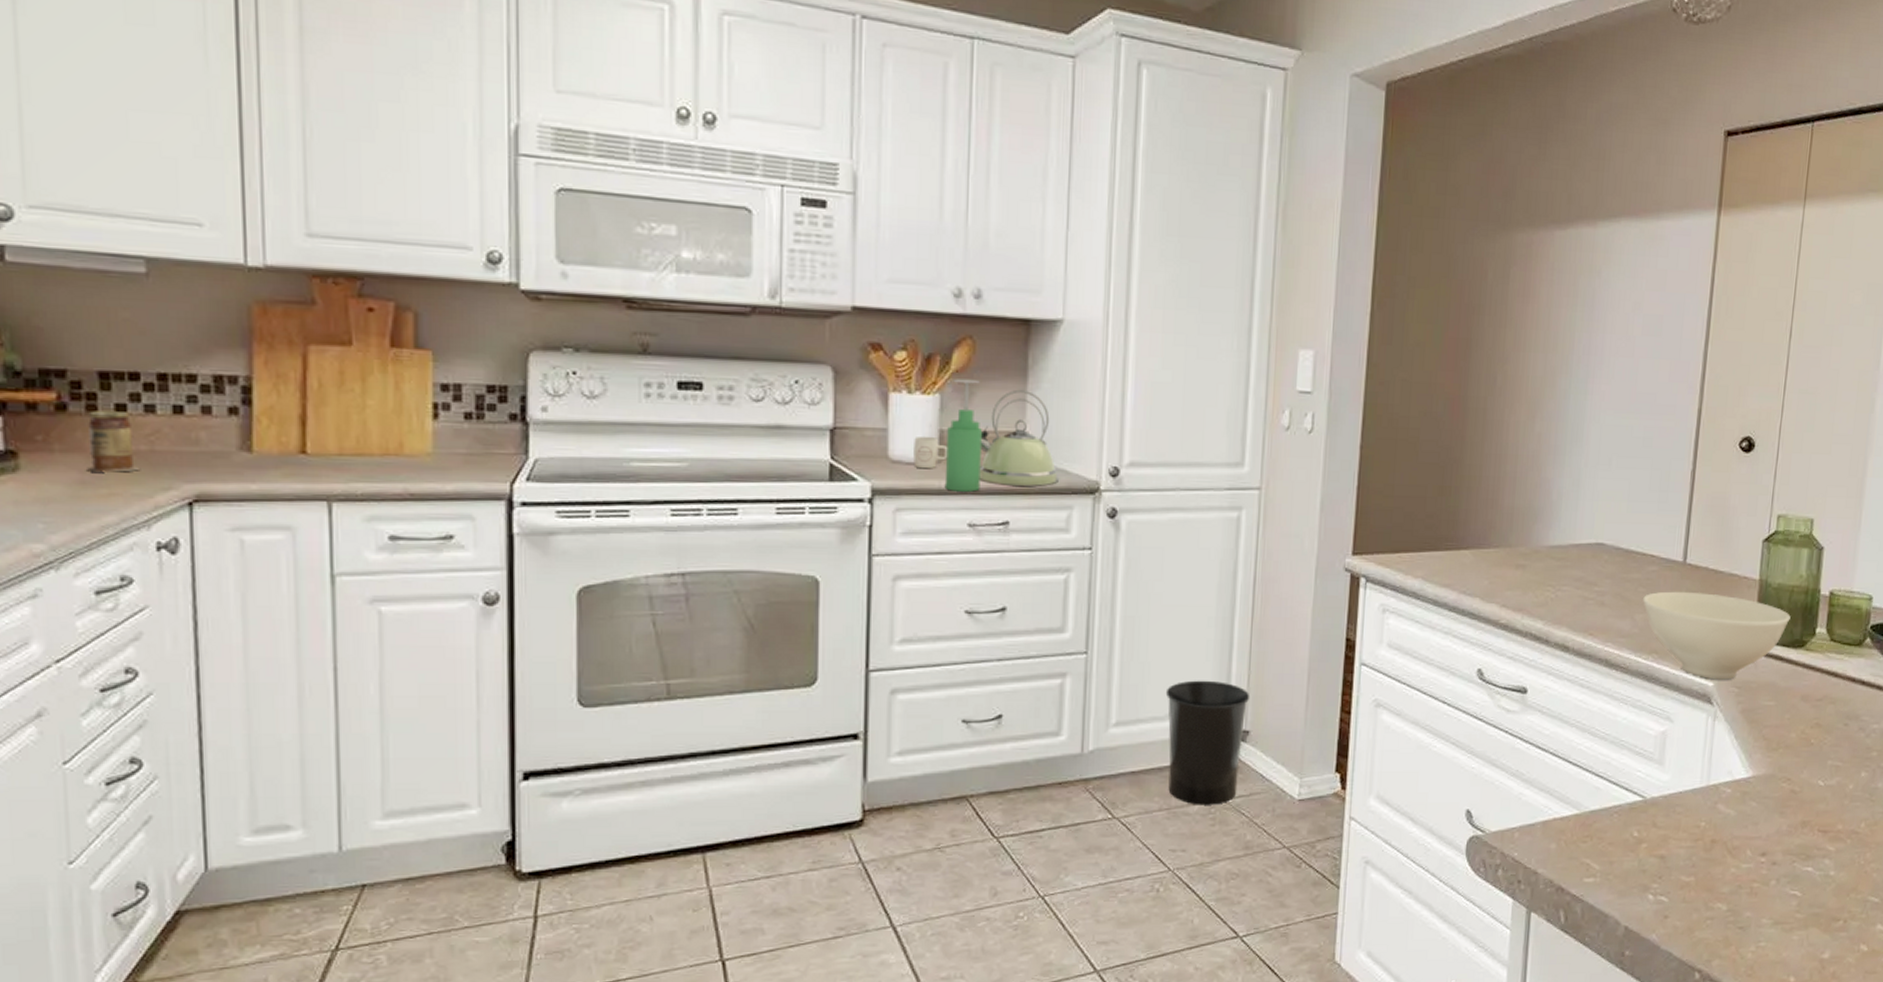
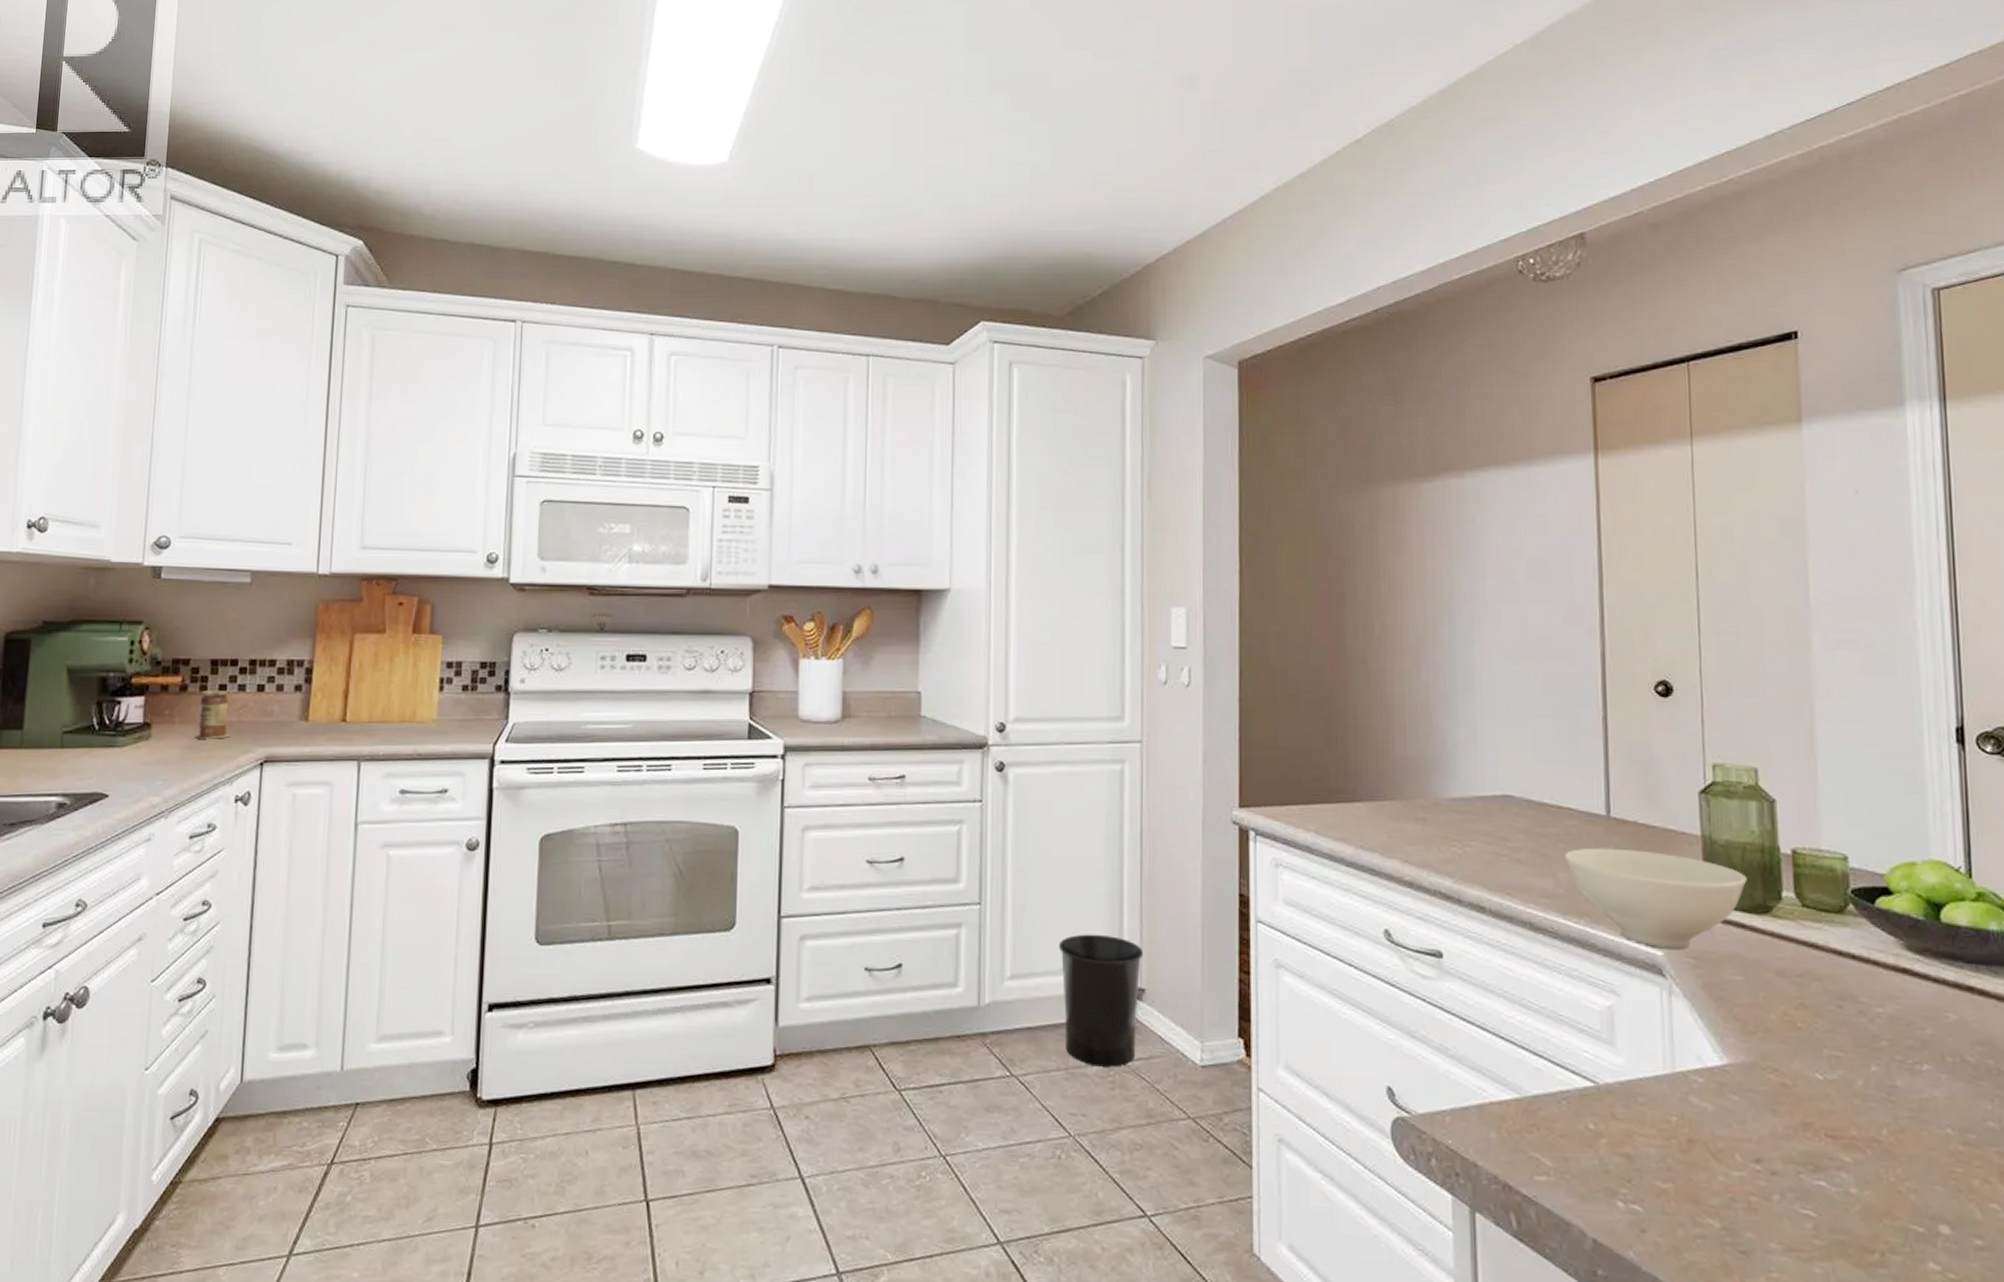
mug: present [913,436,948,469] -> none [820,697,851,727]
soap dispenser: present [944,379,982,492] -> none [847,645,880,748]
kettle: present [979,389,1058,488] -> none [878,652,949,743]

